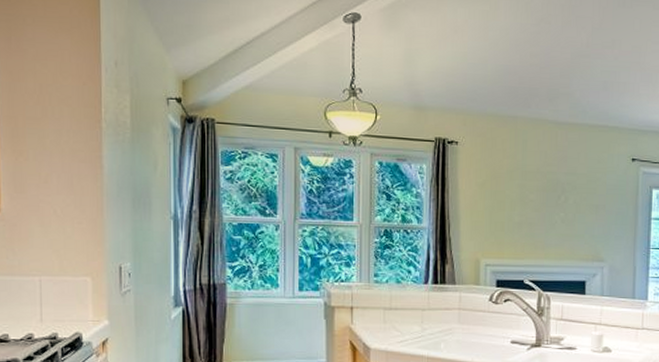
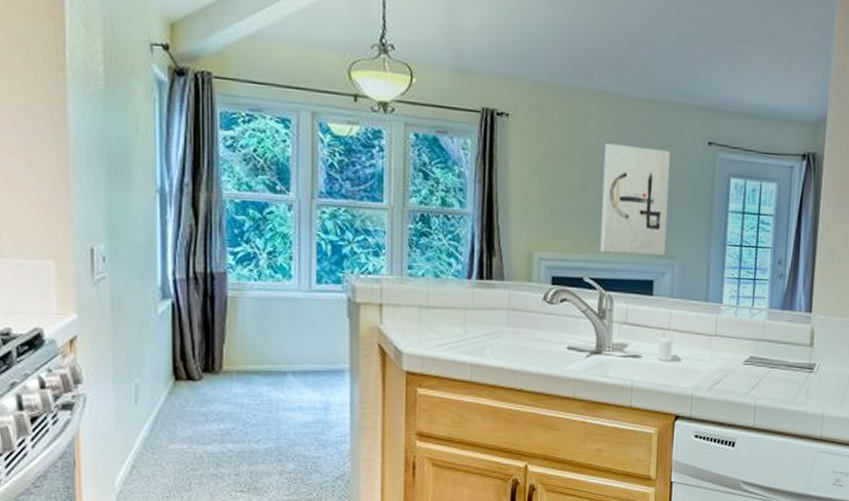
wall art: none [538,164,598,260] -> present [600,143,670,256]

